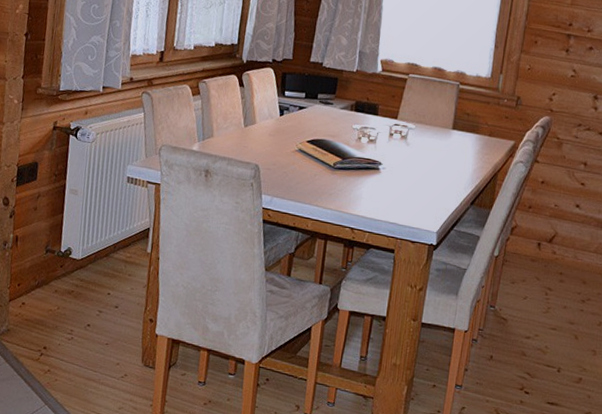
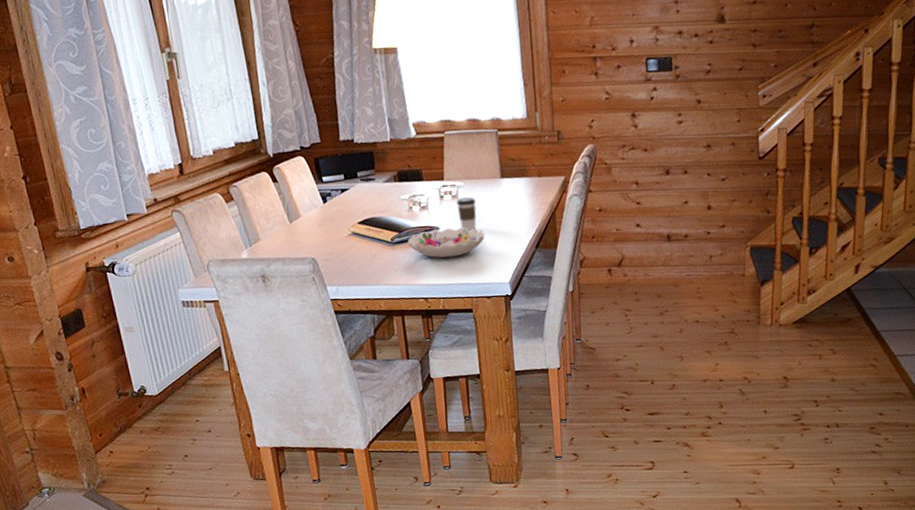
decorative bowl: none [348,164,425,195] -> present [407,227,485,258]
coffee cup: none [402,139,424,173] -> present [456,197,477,231]

